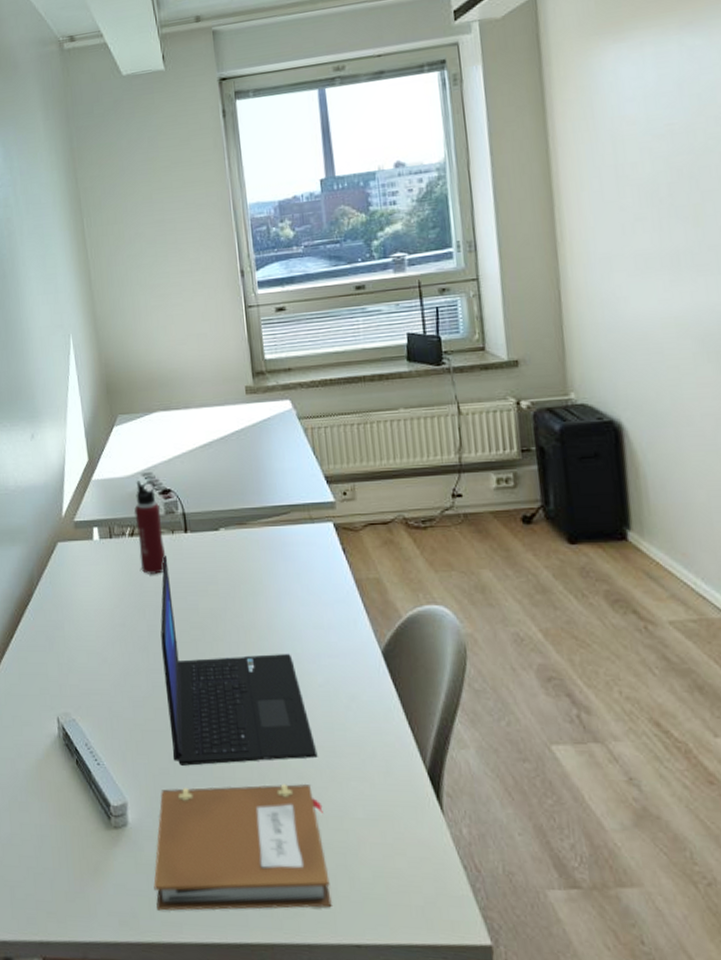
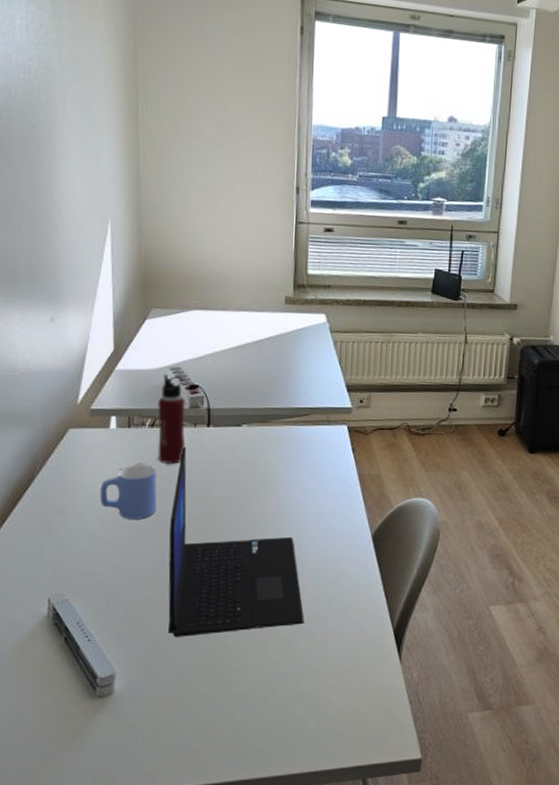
mug: none [91,576,147,634] -> present [100,464,157,519]
notebook: present [154,783,332,911] -> none [133,646,302,766]

